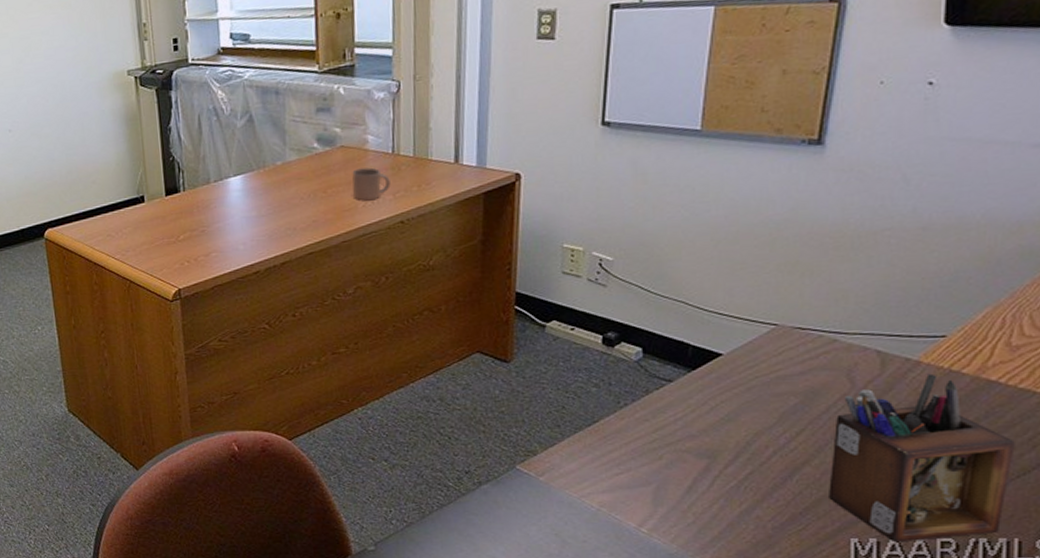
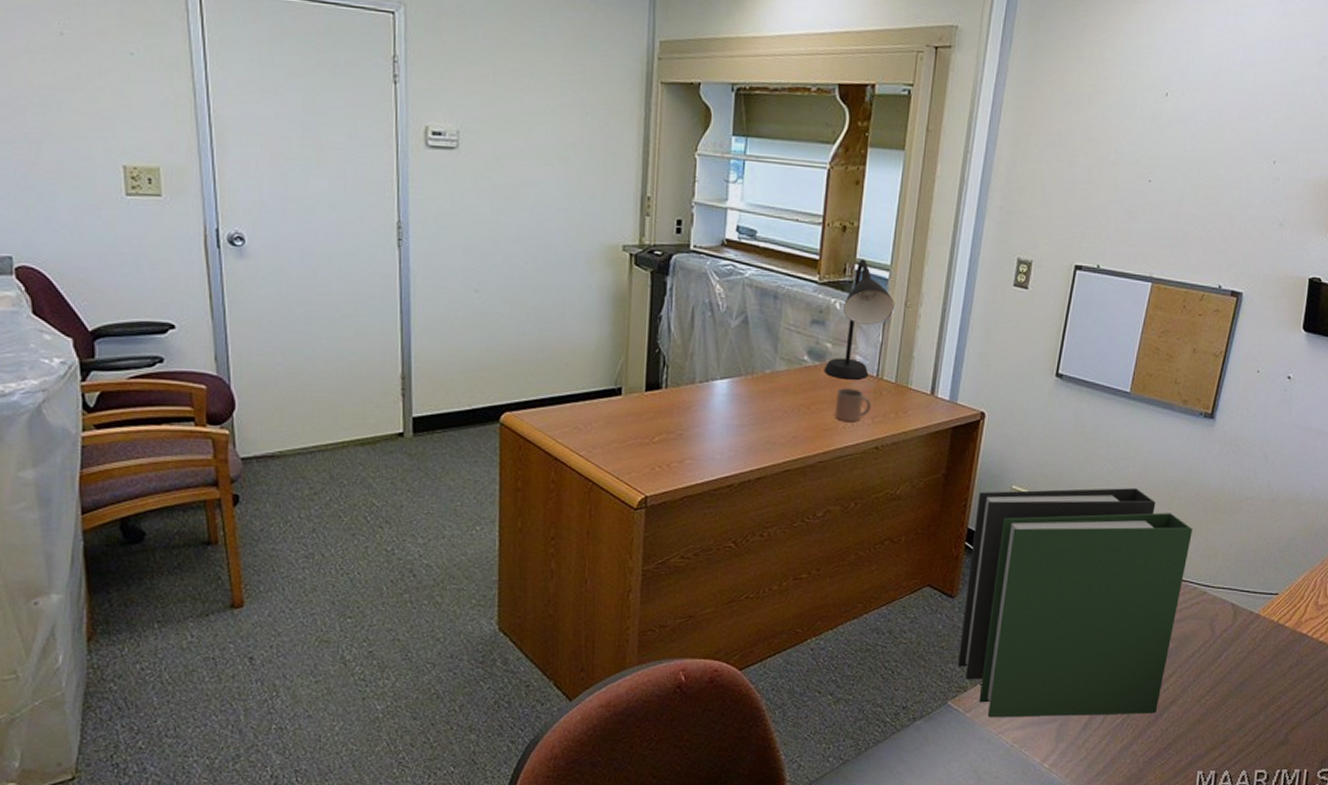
desk lamp: none [335,41,402,161] -> present [824,259,894,380]
binder: none [522,233,808,482] -> present [958,488,1193,718]
desk organizer: present [829,373,1015,543] -> none [1186,626,1313,774]

